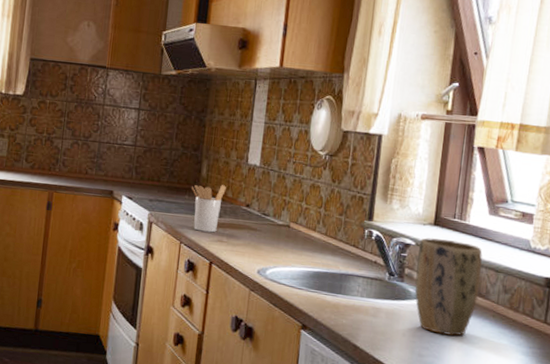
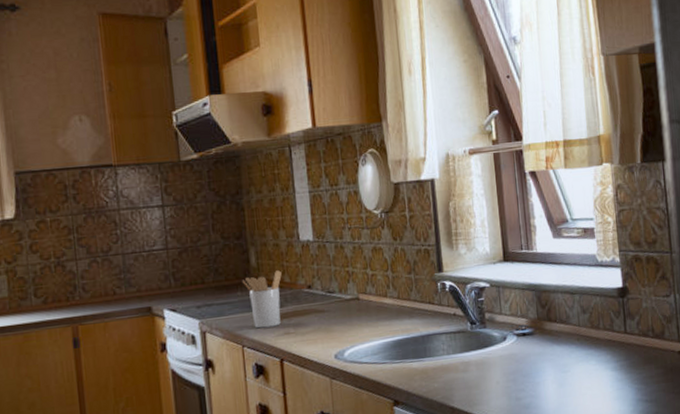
plant pot: present [415,237,483,336] -> none [494,272,560,372]

